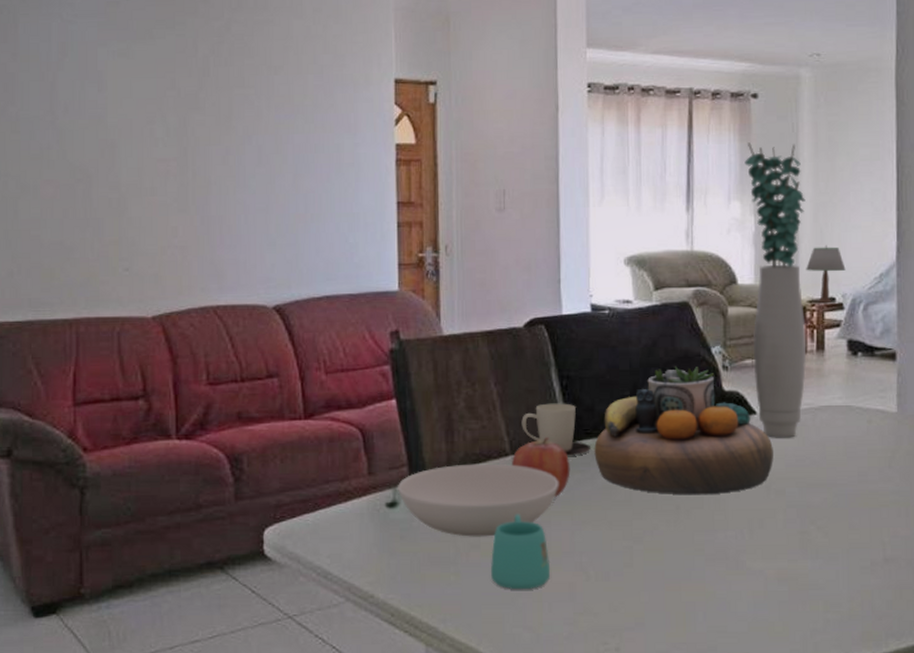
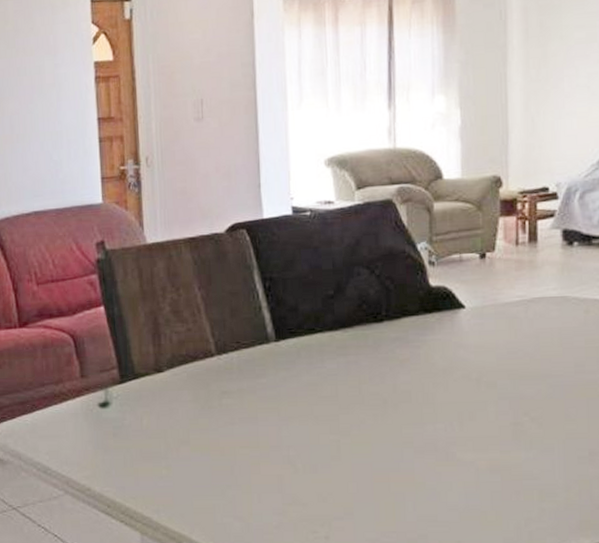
dish: present [398,463,559,537] -> none [109,364,265,434]
mug: present [491,514,551,590] -> none [200,411,259,483]
fruit: present [512,437,571,497] -> none [218,337,276,394]
cup: present [521,403,590,456] -> none [226,304,295,355]
decorative bowl: present [594,366,773,495] -> none [299,264,484,390]
vase: present [744,142,807,438] -> none [449,32,519,332]
table lamp: present [806,245,846,304] -> none [516,134,560,194]

